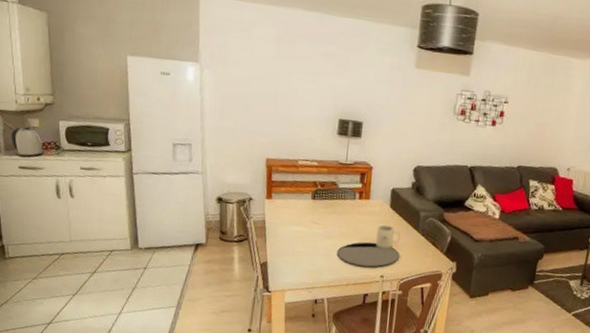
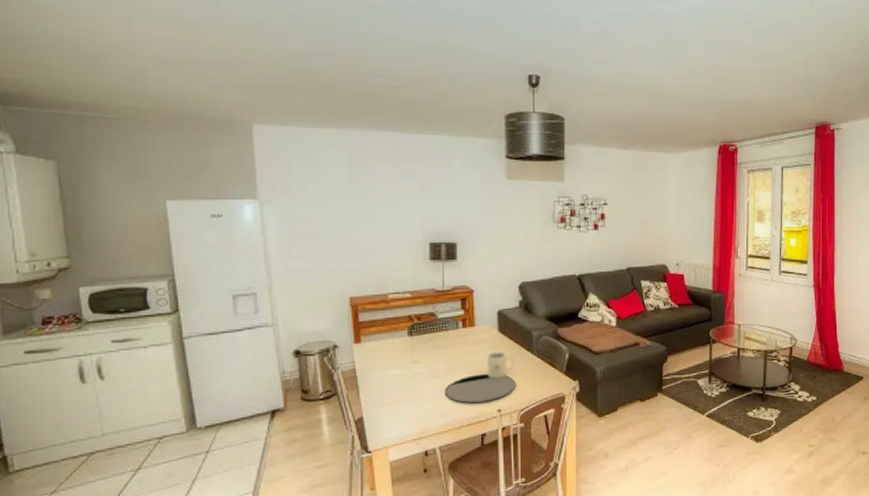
kettle: present [10,126,43,158] -> none [10,300,59,339]

